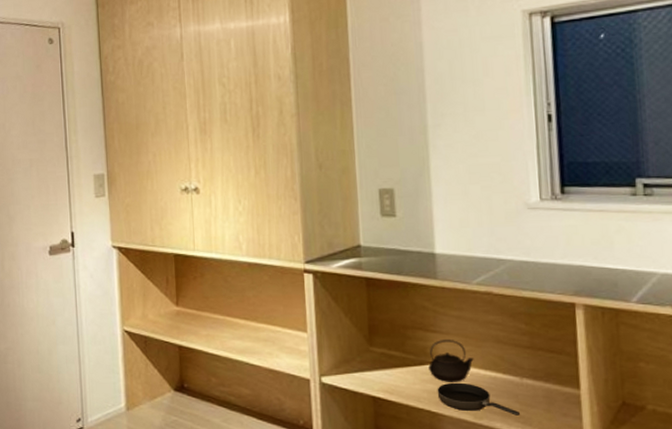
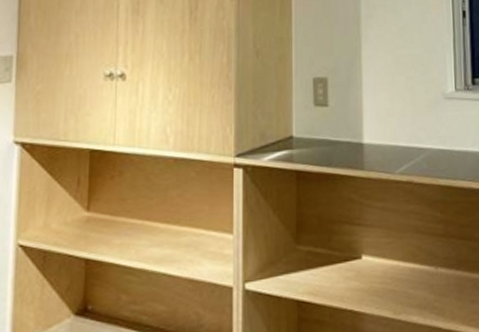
teapot: present [428,340,474,382] -> none [353,232,395,278]
frying pan: present [437,382,521,416] -> none [360,276,435,307]

